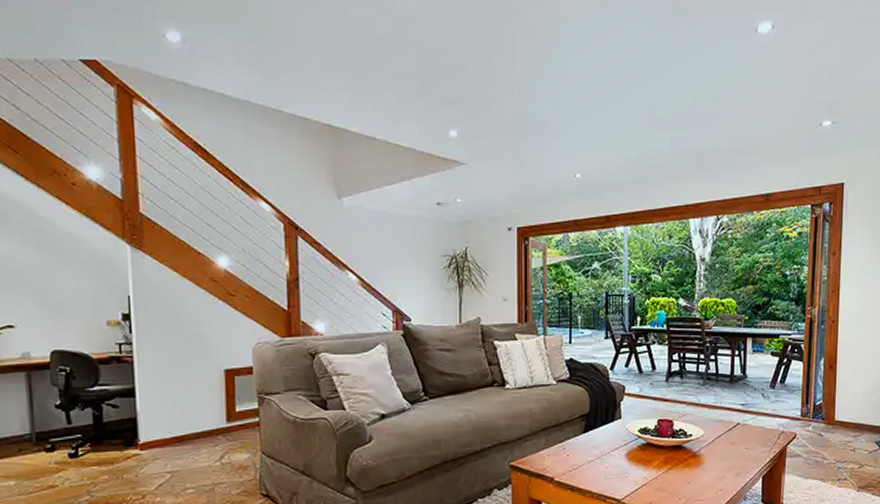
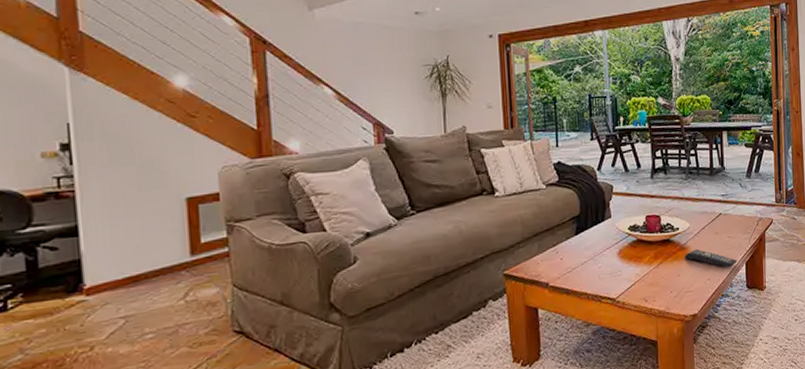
remote control: none [697,457,753,481] -> present [685,248,737,268]

